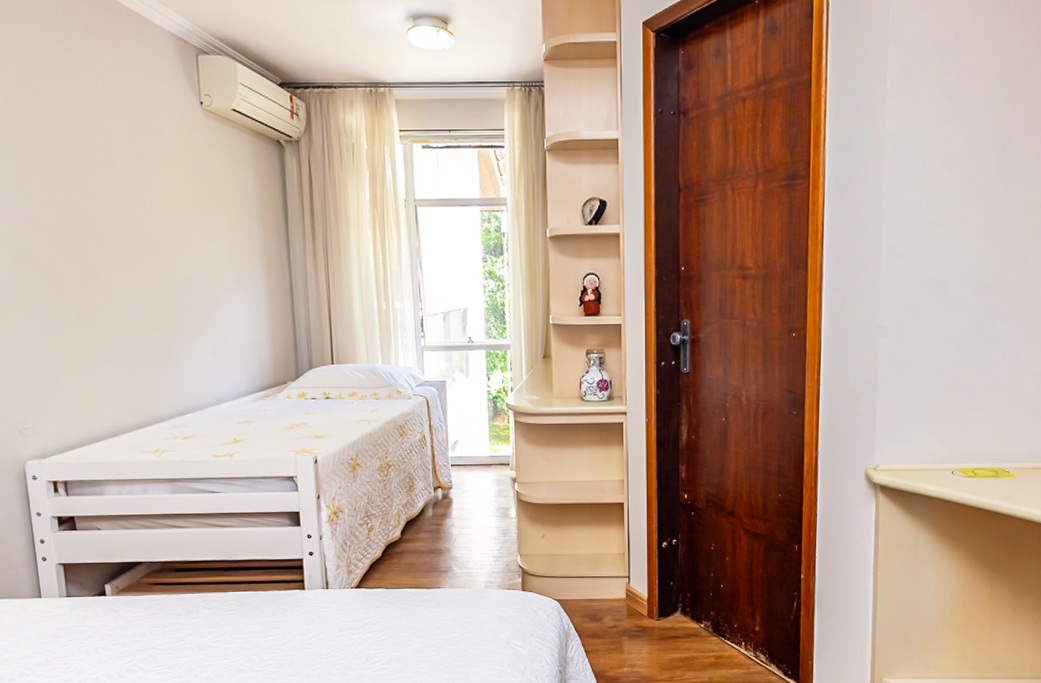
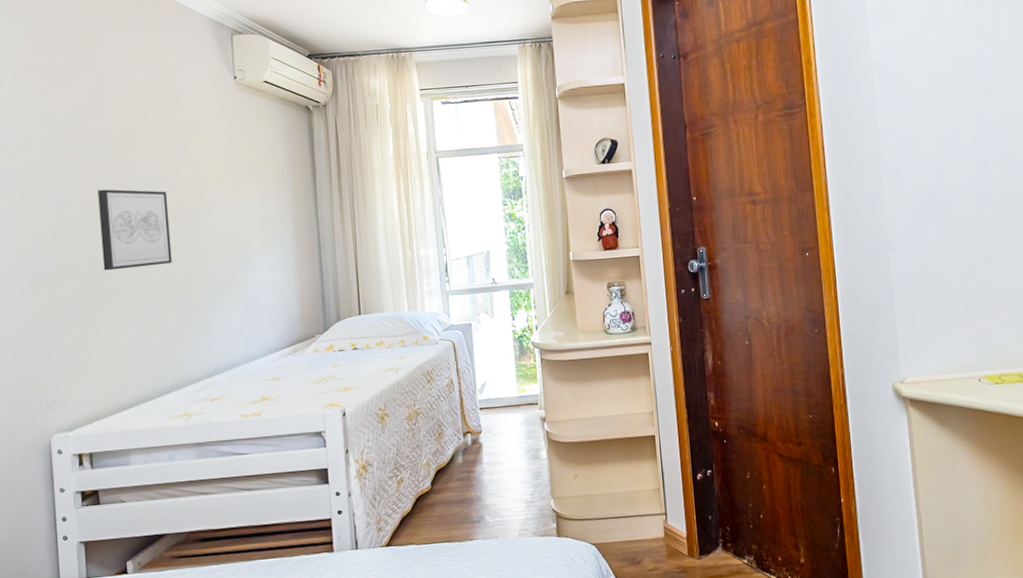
wall art: none [59,215,140,301] -> present [98,189,172,271]

